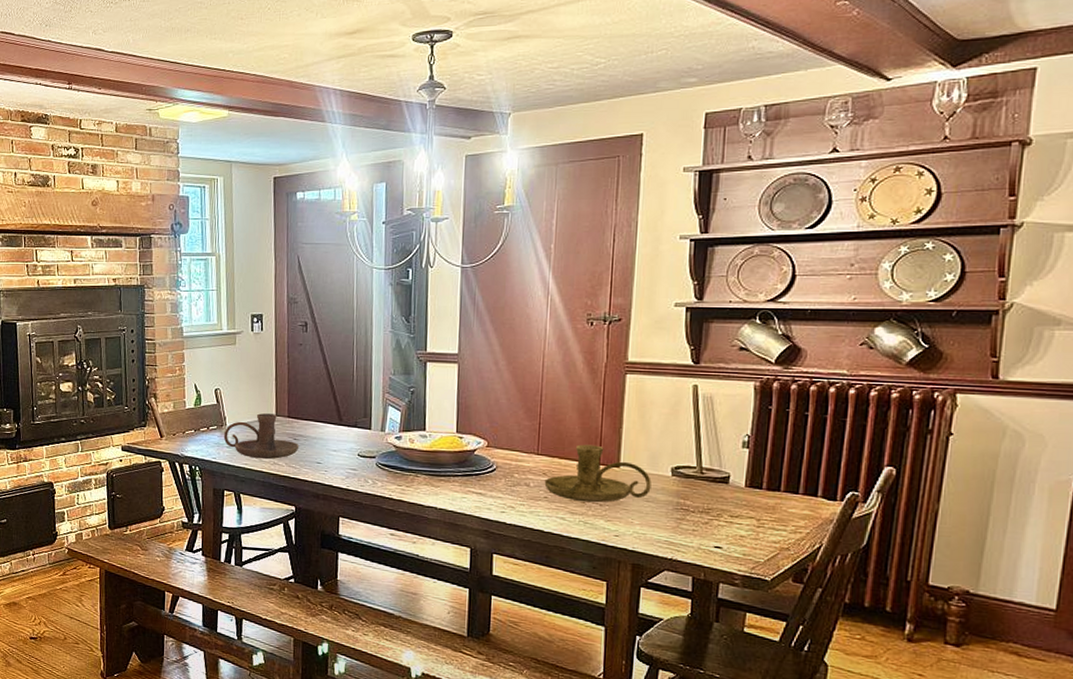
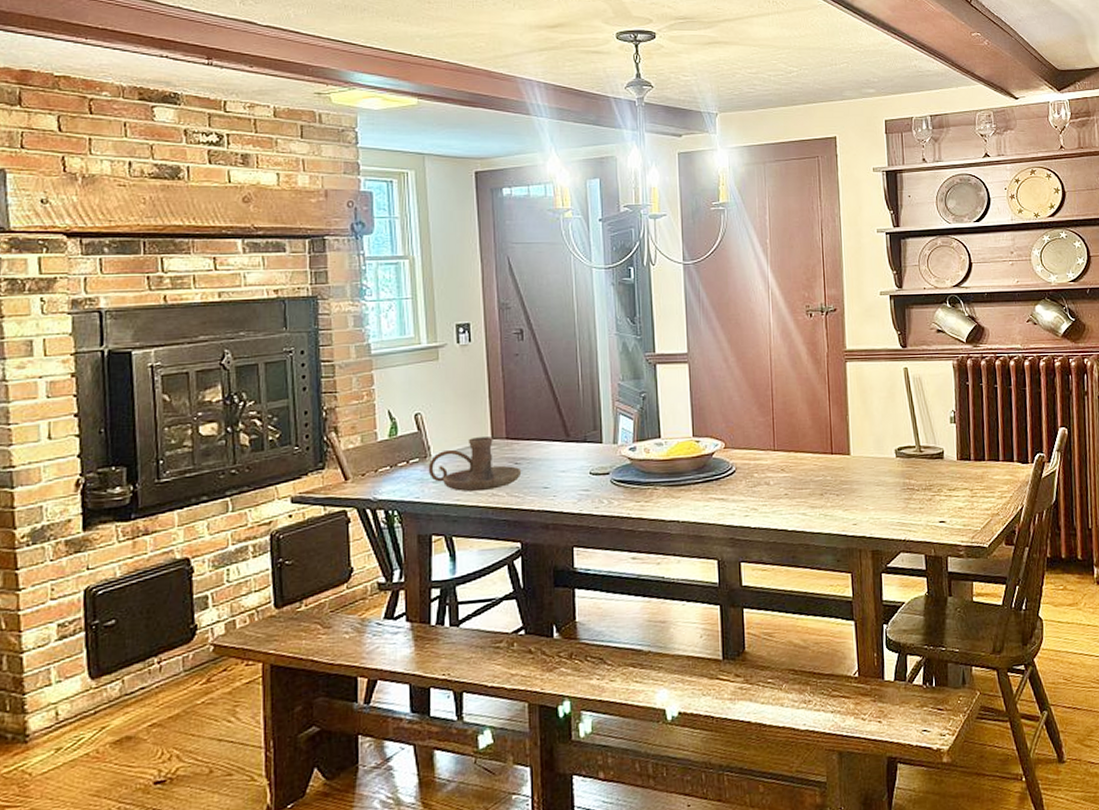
candle holder: present [544,444,652,503] -> none [783,434,880,495]

